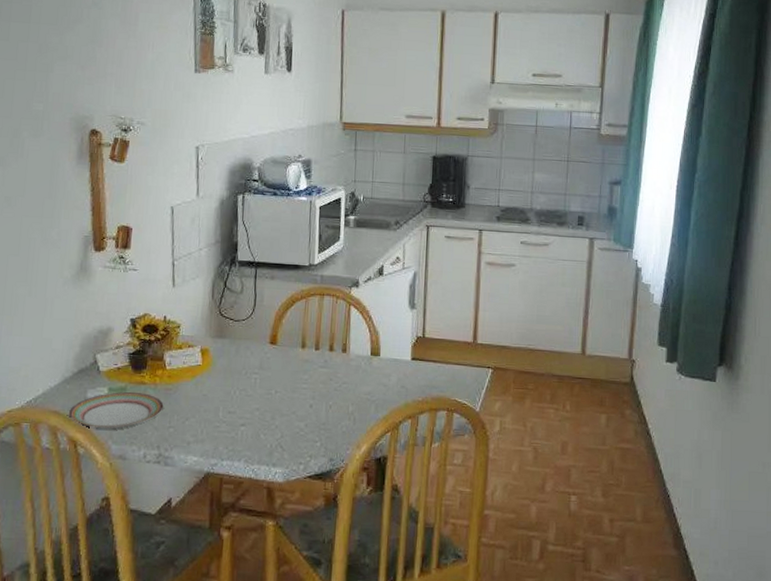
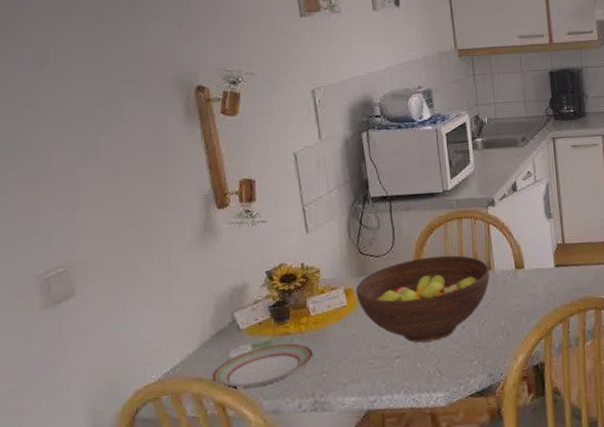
fruit bowl: none [211,329,345,415] -> present [356,255,490,343]

